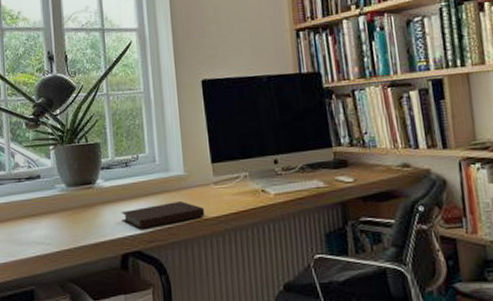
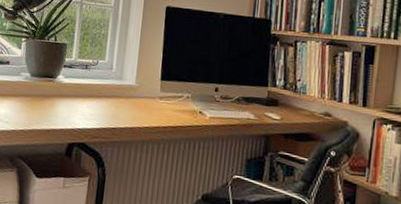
notebook: present [121,200,205,229] -> none [73,106,147,126]

